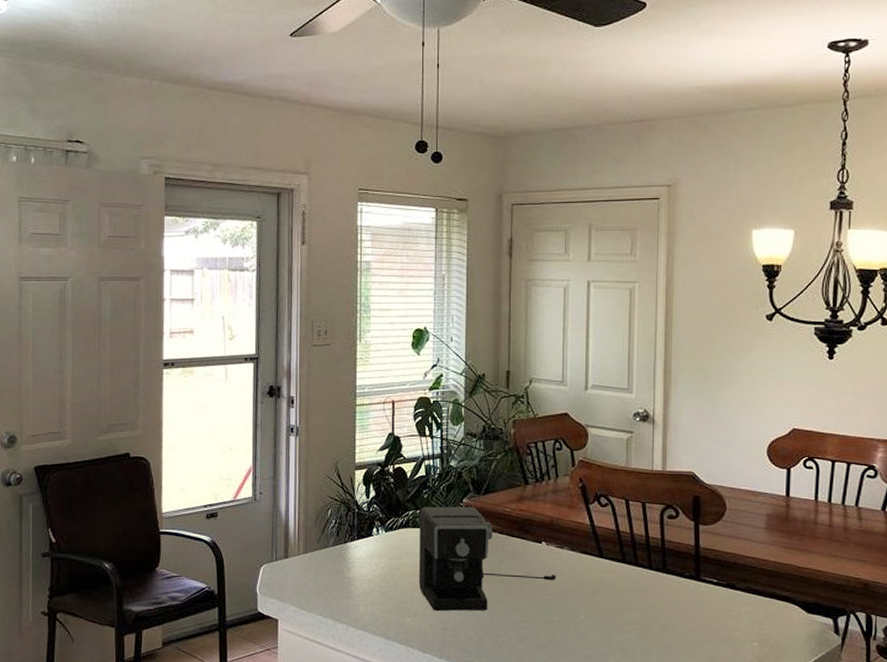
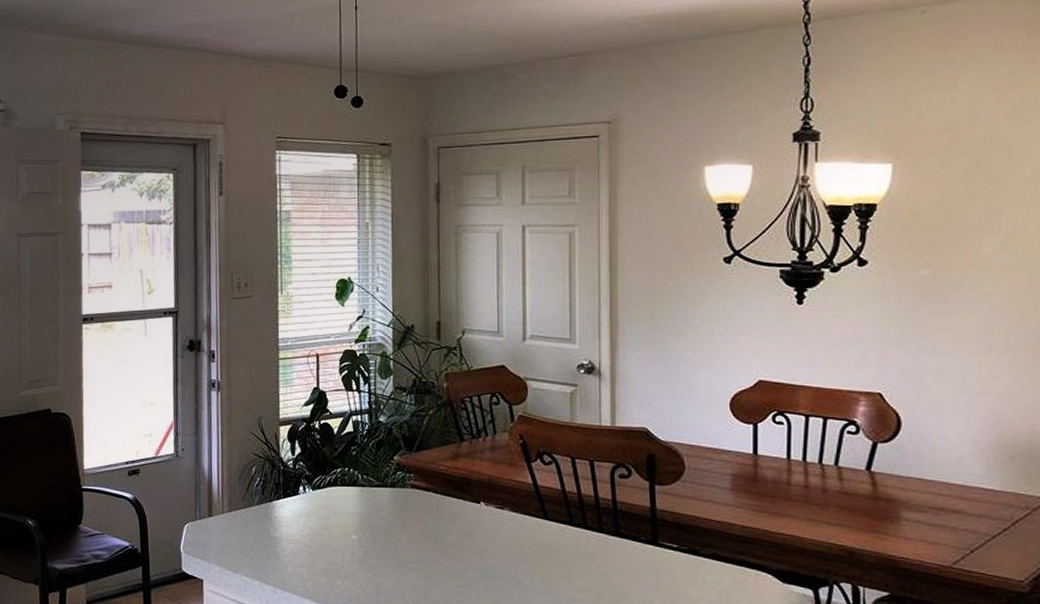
coffee maker: present [418,506,556,611] -> none [348,464,497,575]

